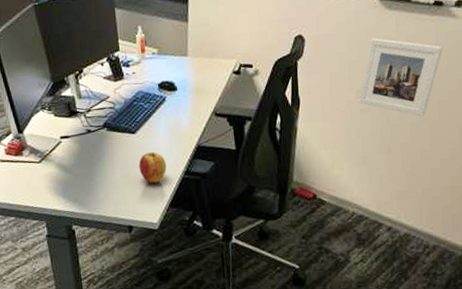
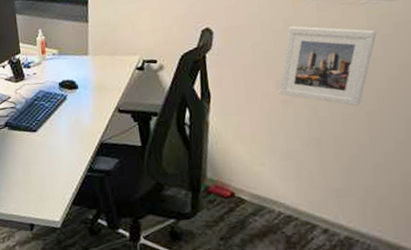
apple: present [138,151,167,184] -> none [40,149,69,182]

